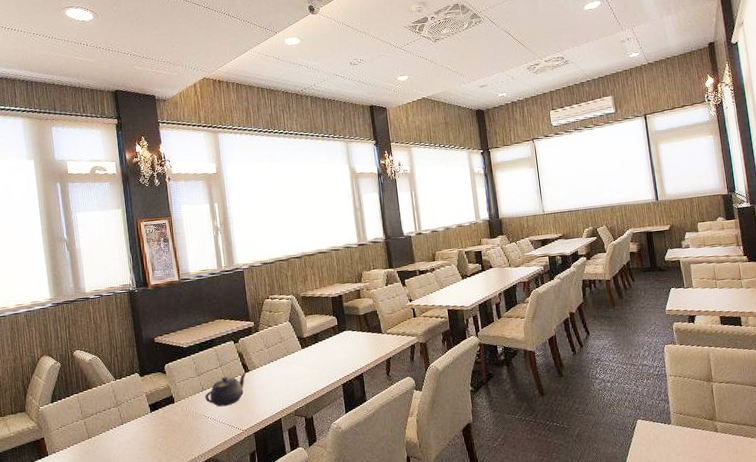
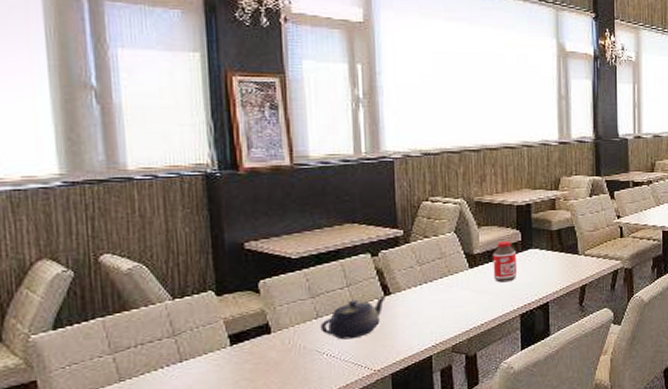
bottle: none [318,326,337,359] -> present [493,241,518,283]

